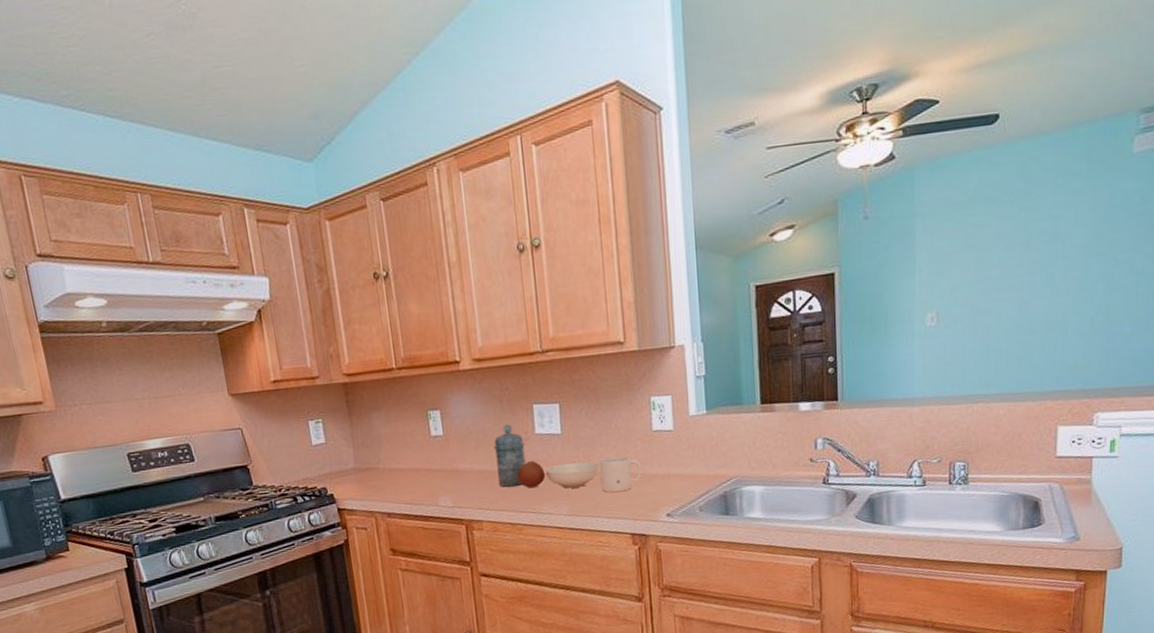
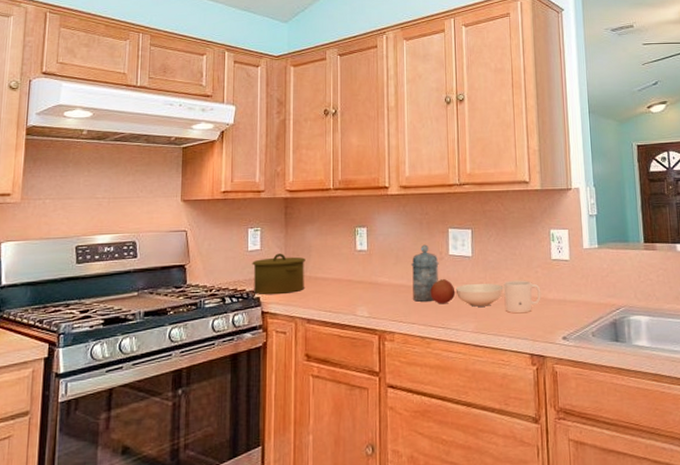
cooking pot: none [318,445,380,492] -> present [252,253,305,295]

